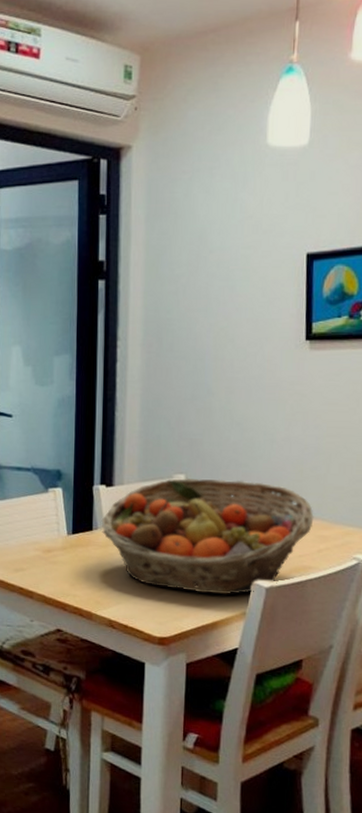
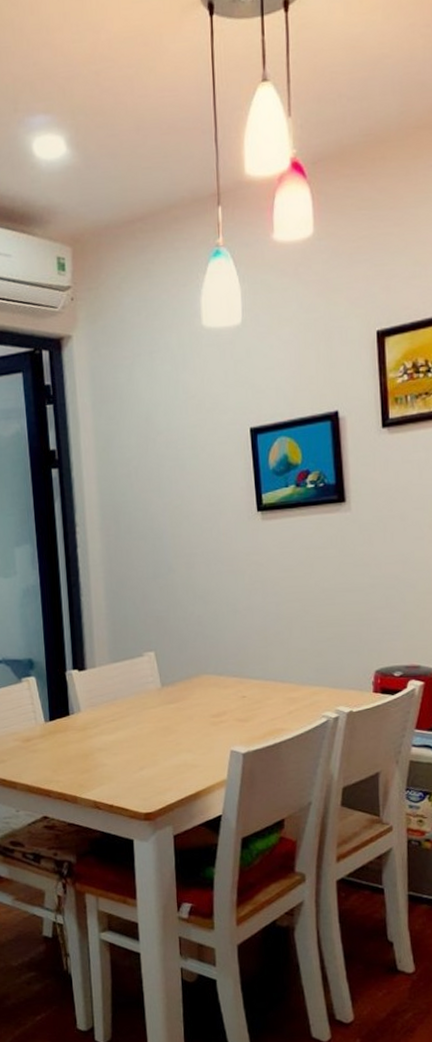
fruit basket: present [101,477,314,595] -> none [77,651,282,766]

